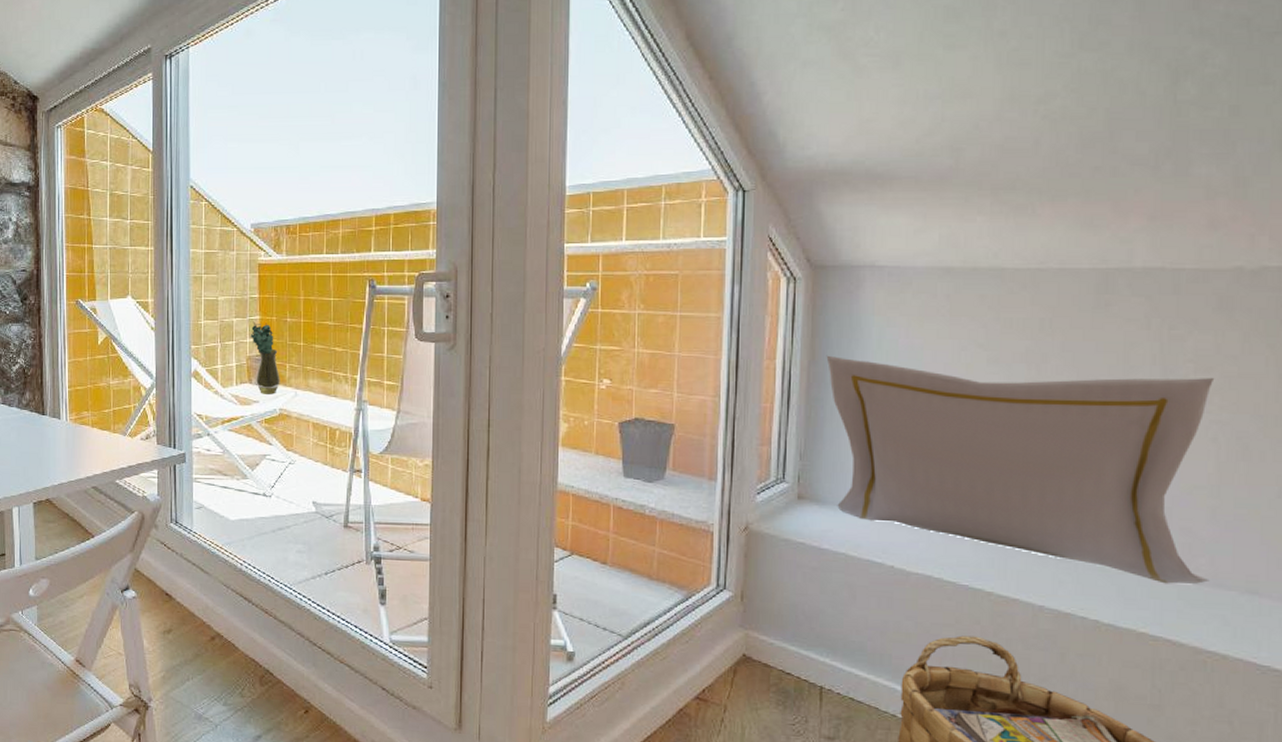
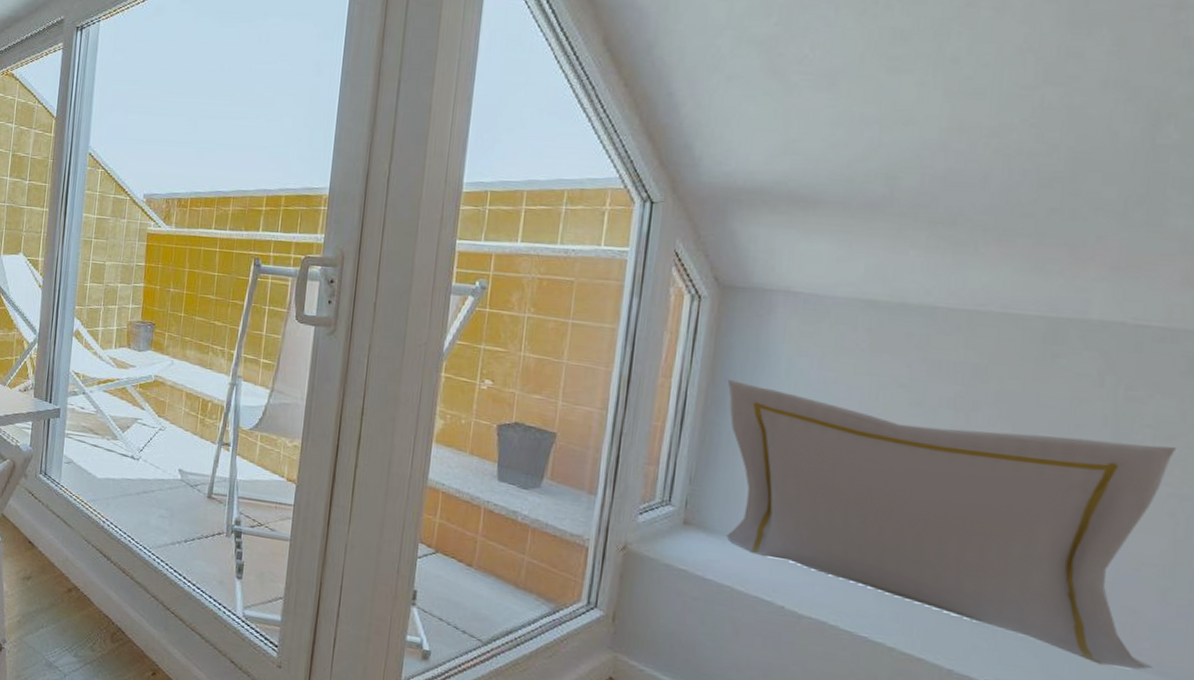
vase: present [250,321,280,396] -> none [132,288,159,362]

